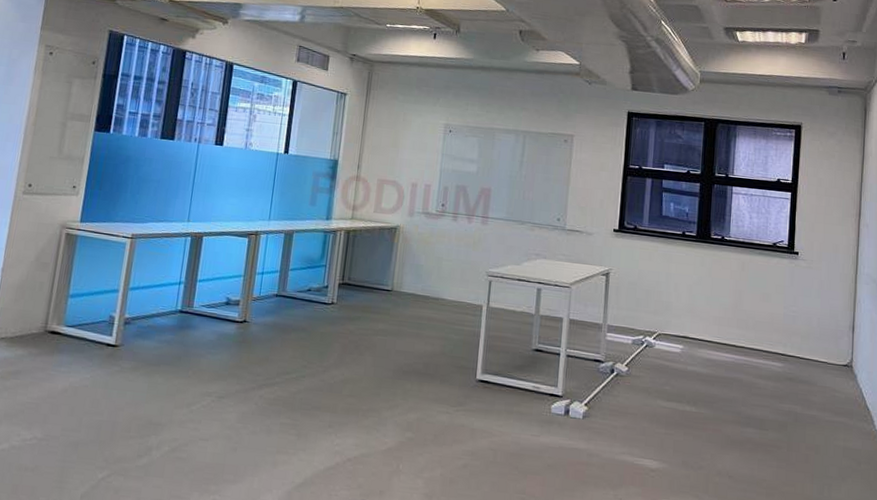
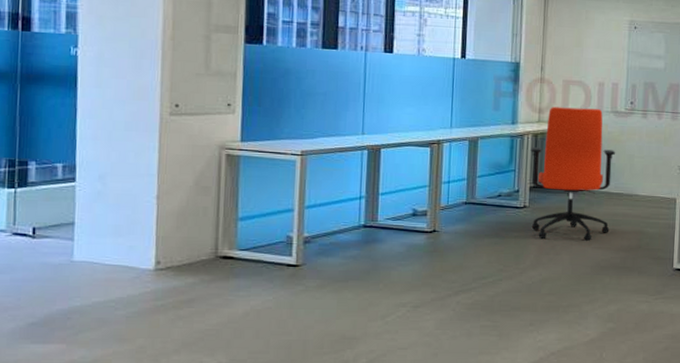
office chair: none [337,204,425,343] -> present [530,107,616,241]

